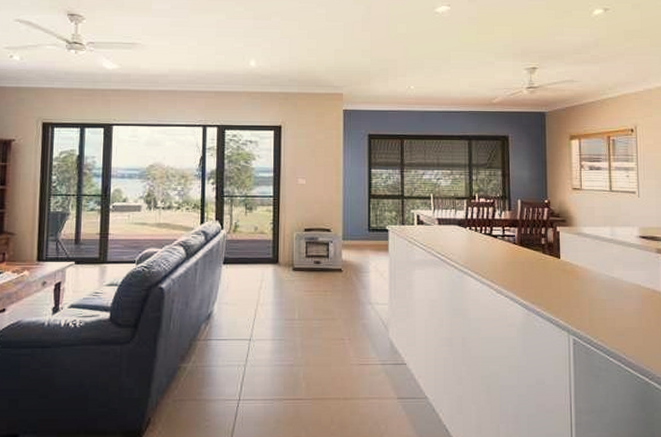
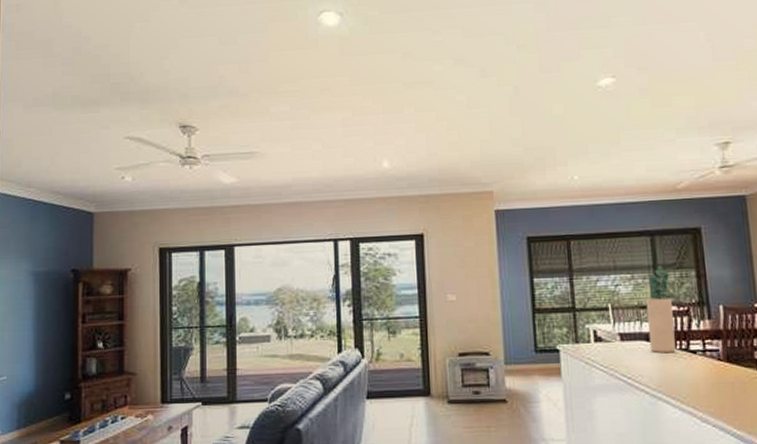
vase: none [461,162,481,237] -> present [646,262,676,354]

